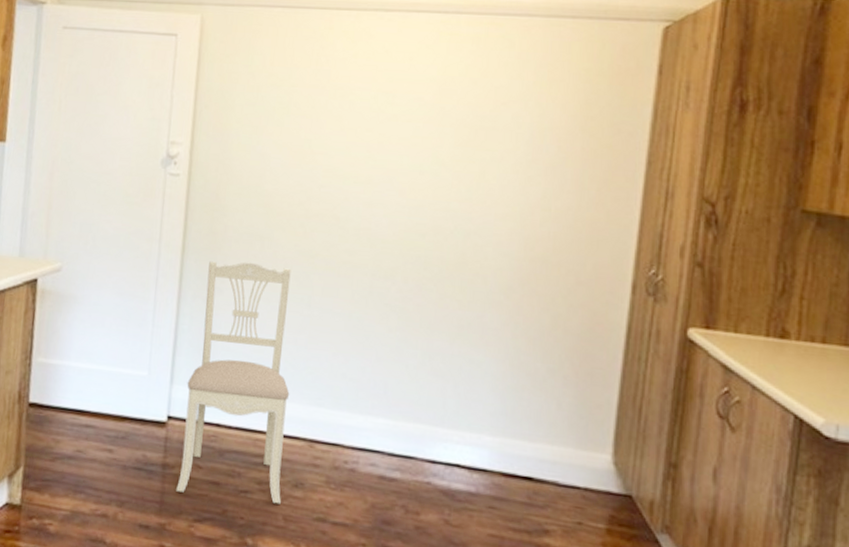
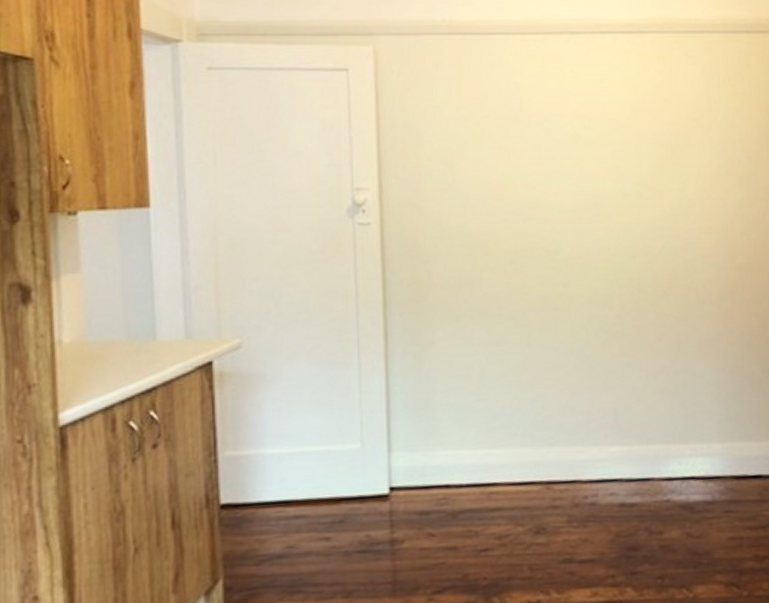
dining chair: present [176,261,291,504] -> none [407,308,524,567]

